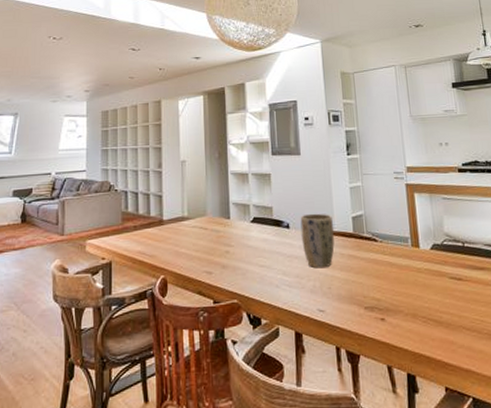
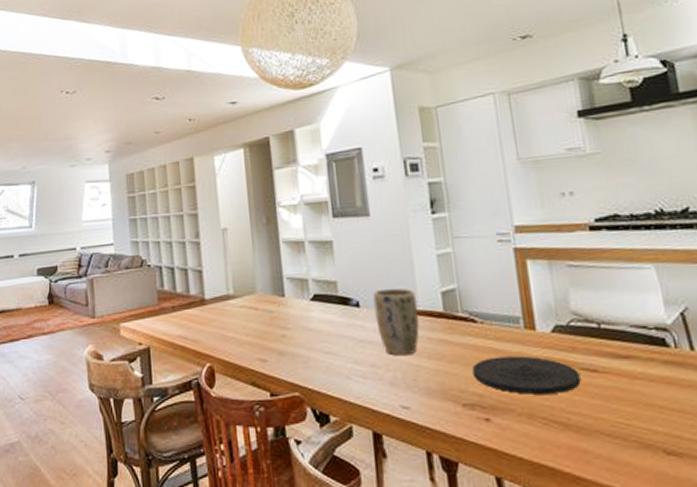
plate: none [372,268,450,298] -> present [472,355,581,394]

